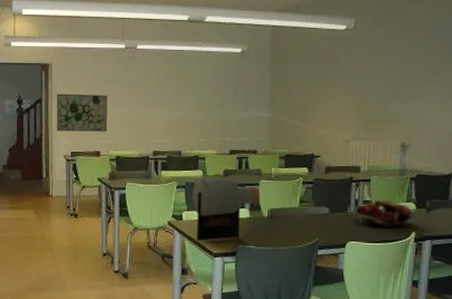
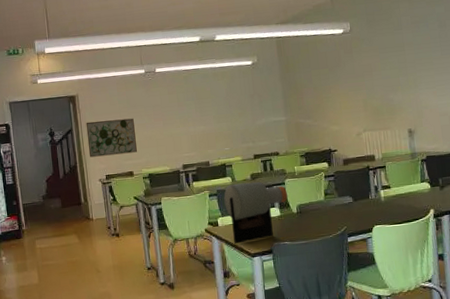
fruit basket: present [353,199,415,228] -> none [374,182,431,209]

